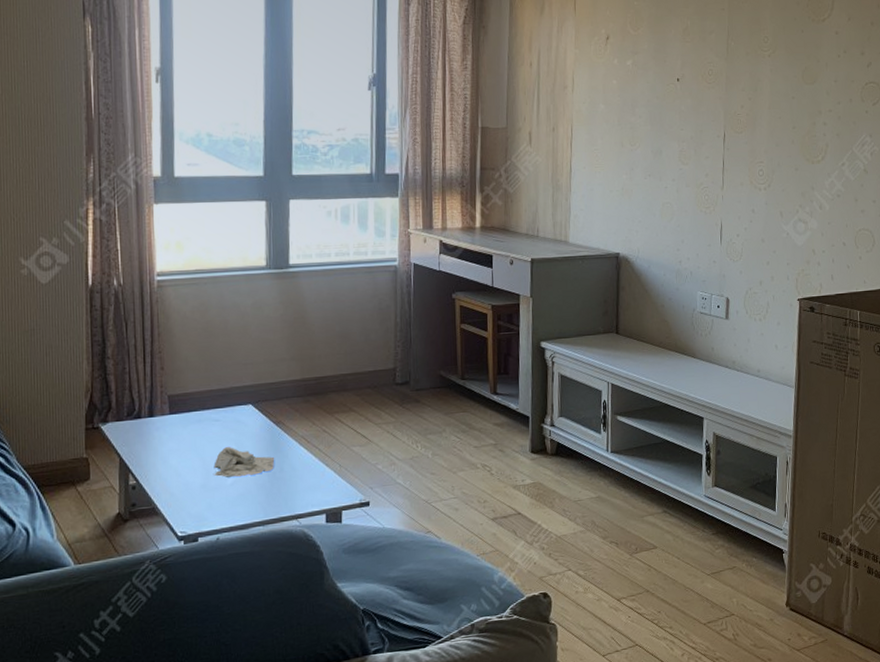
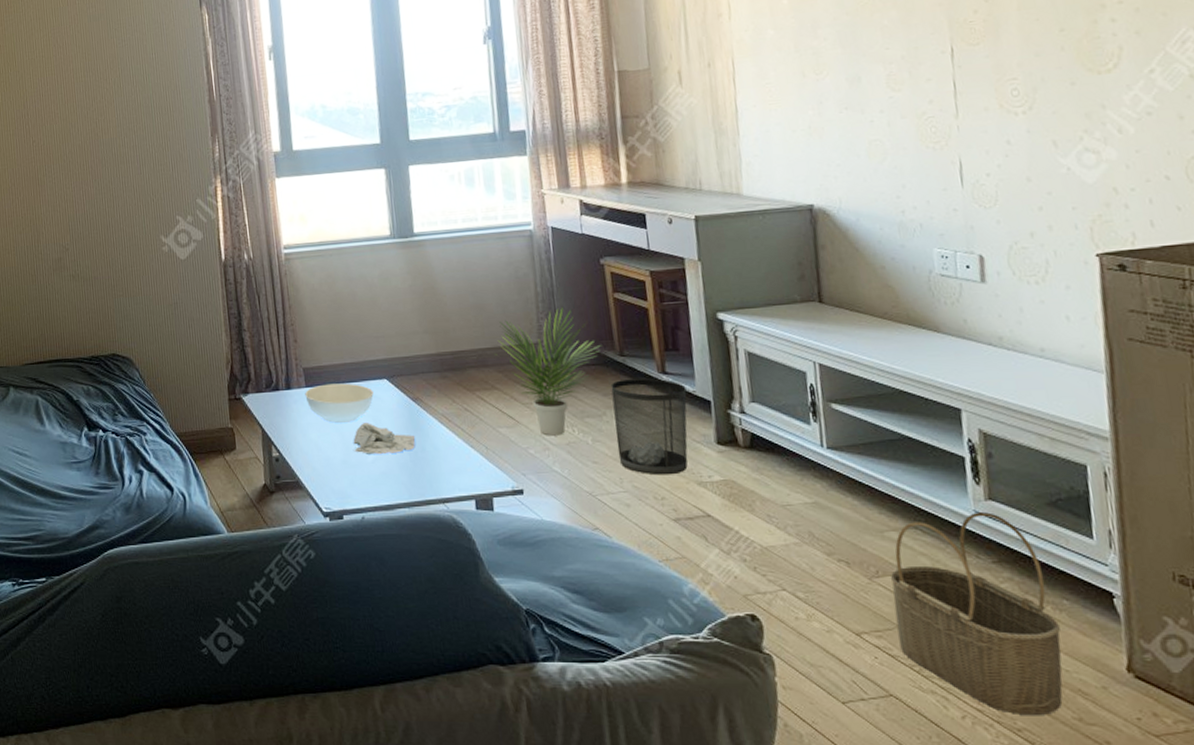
bowl: none [168,409,238,450] -> present [305,383,374,424]
potted plant: none [354,336,448,452] -> present [495,306,602,436]
waste bin: none [451,398,512,482] -> present [610,378,688,476]
wicker basket: none [645,496,749,648] -> present [891,512,1063,716]

